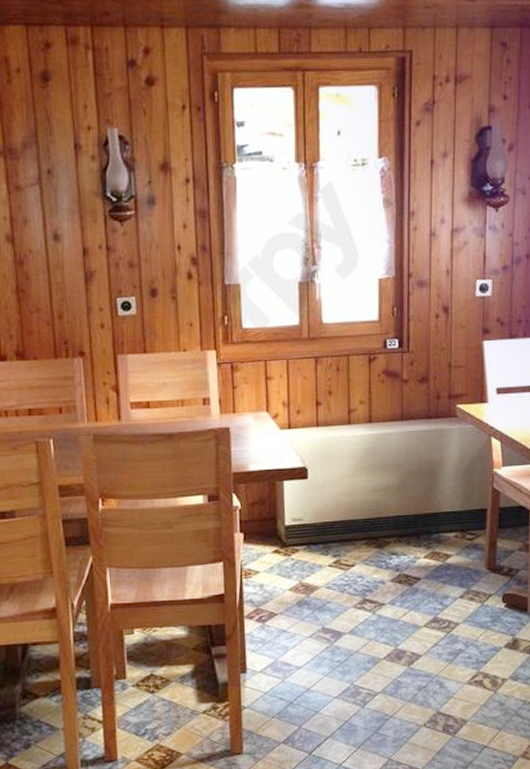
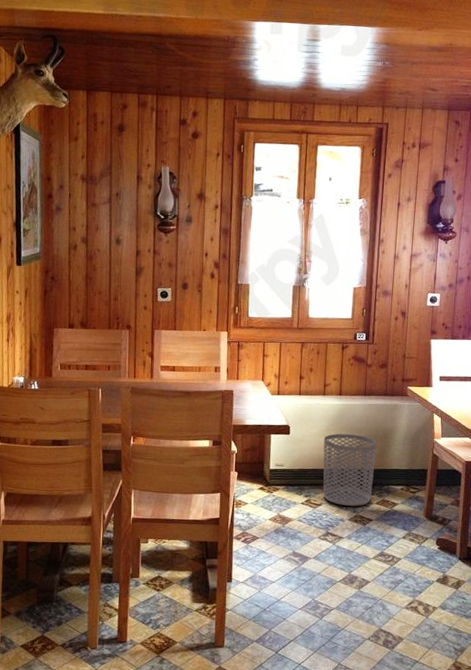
waste bin: none [352,471,421,564] -> present [323,433,377,507]

